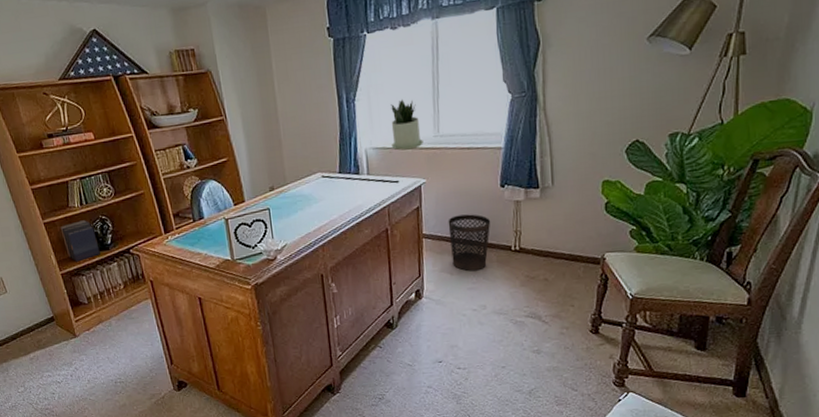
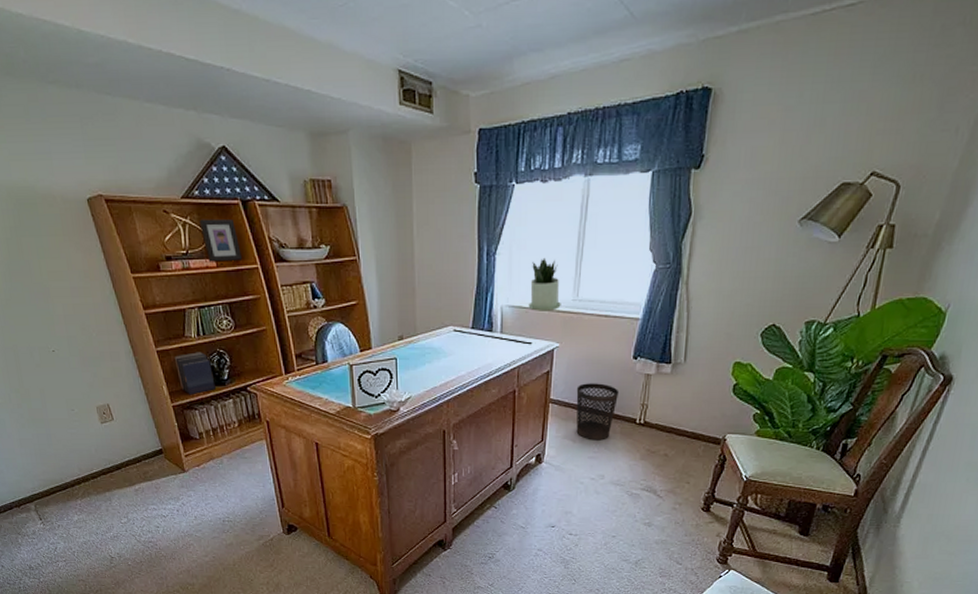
picture frame: none [76,94,117,136] -> present [199,219,242,262]

